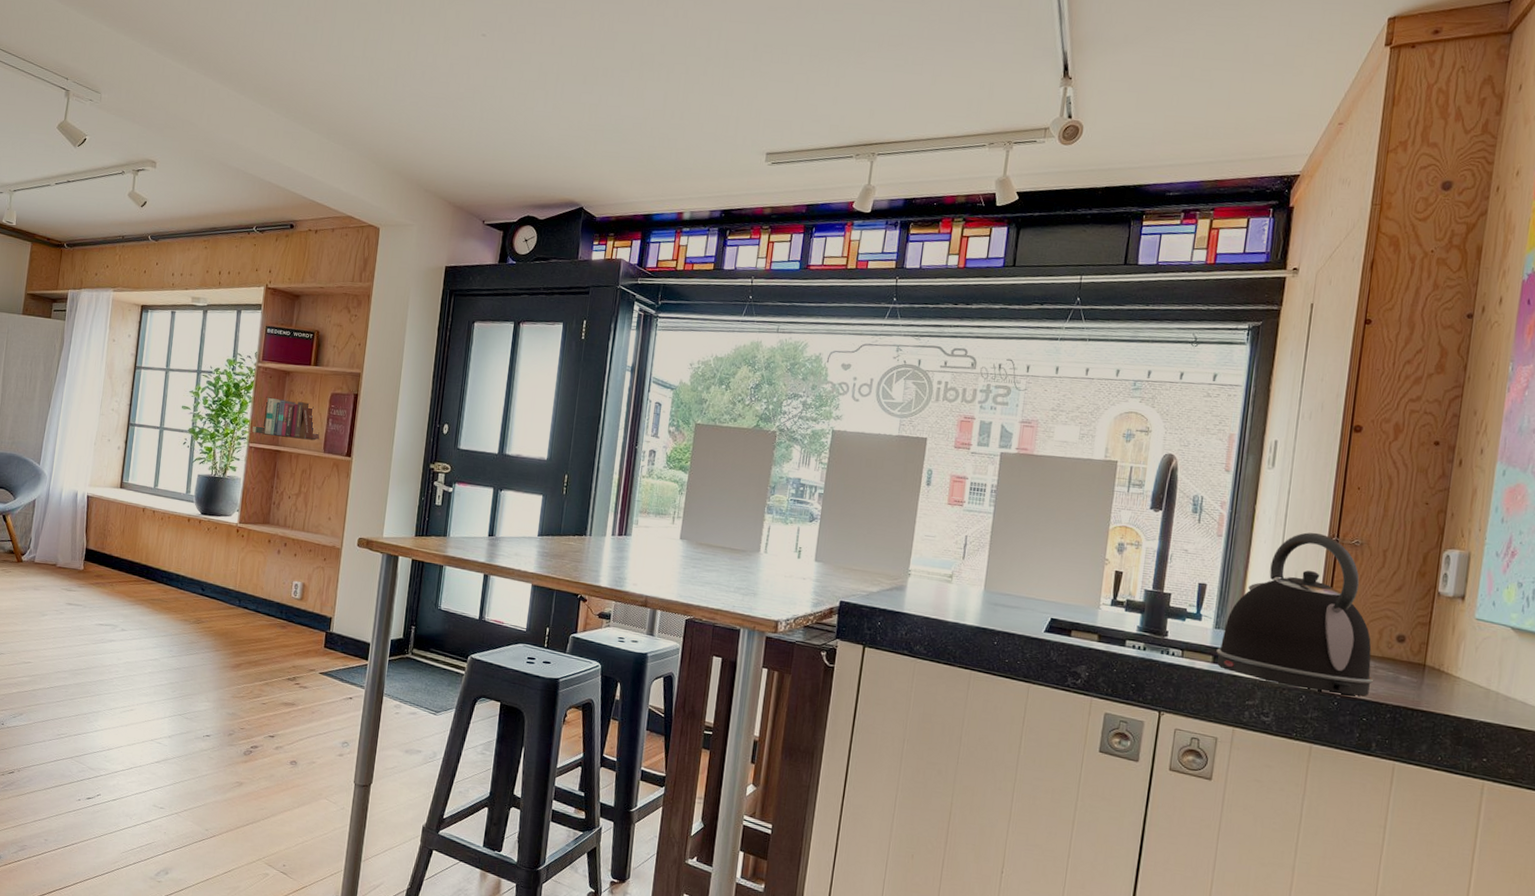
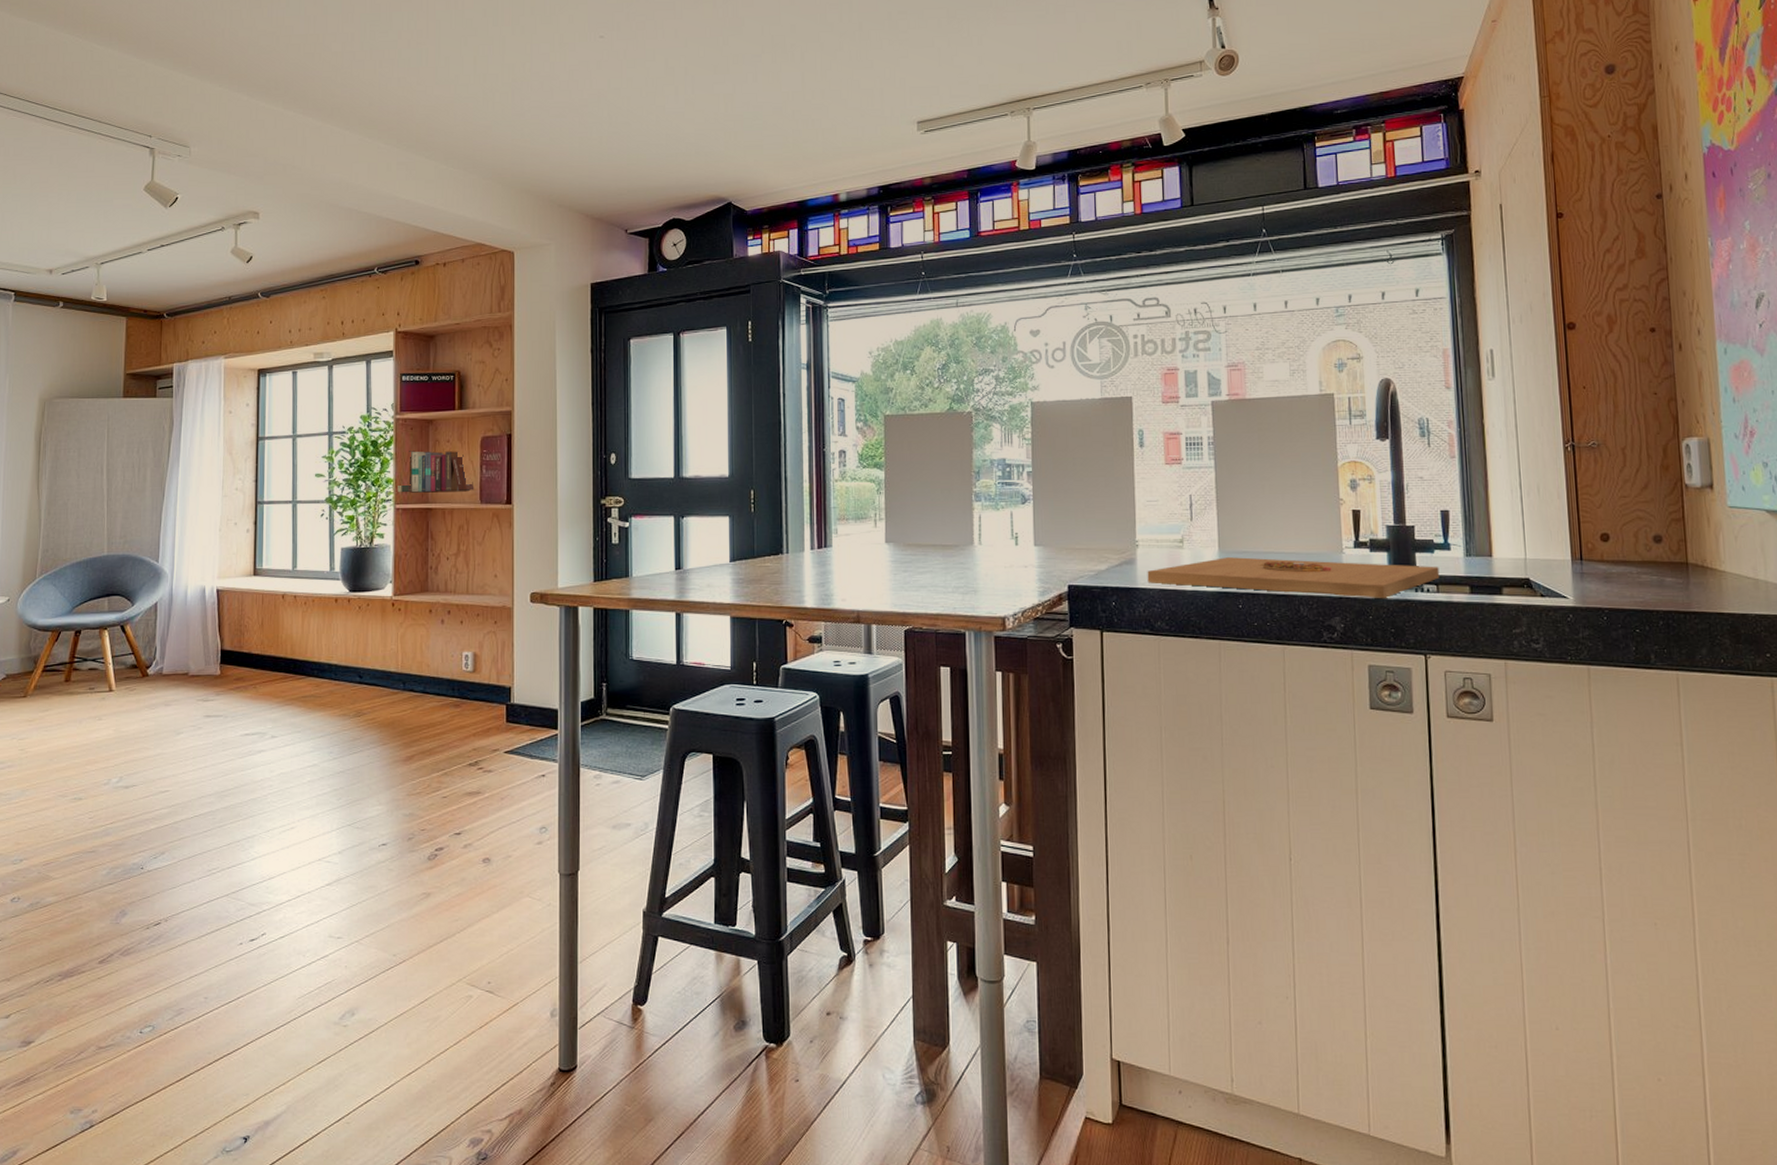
platter: none [913,596,1188,655] -> present [1147,557,1440,598]
kettle: present [1216,532,1374,696] -> none [1472,439,1640,607]

